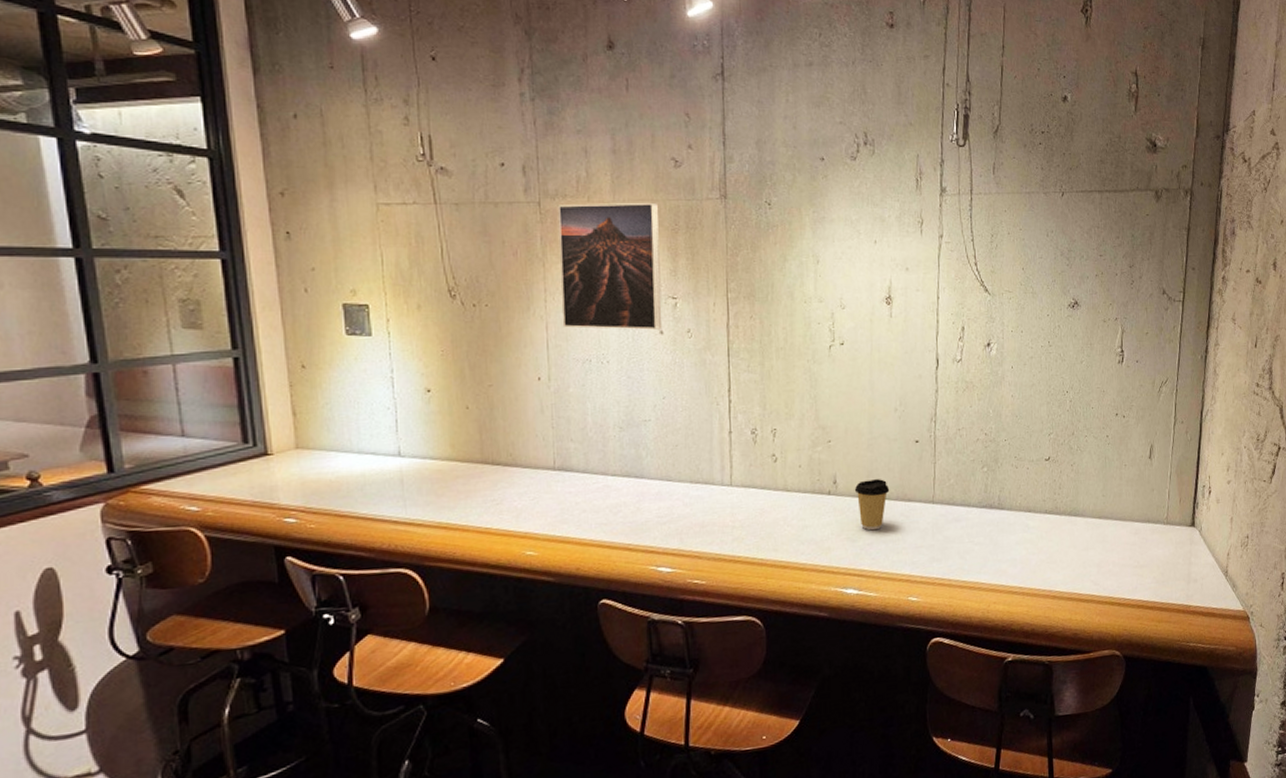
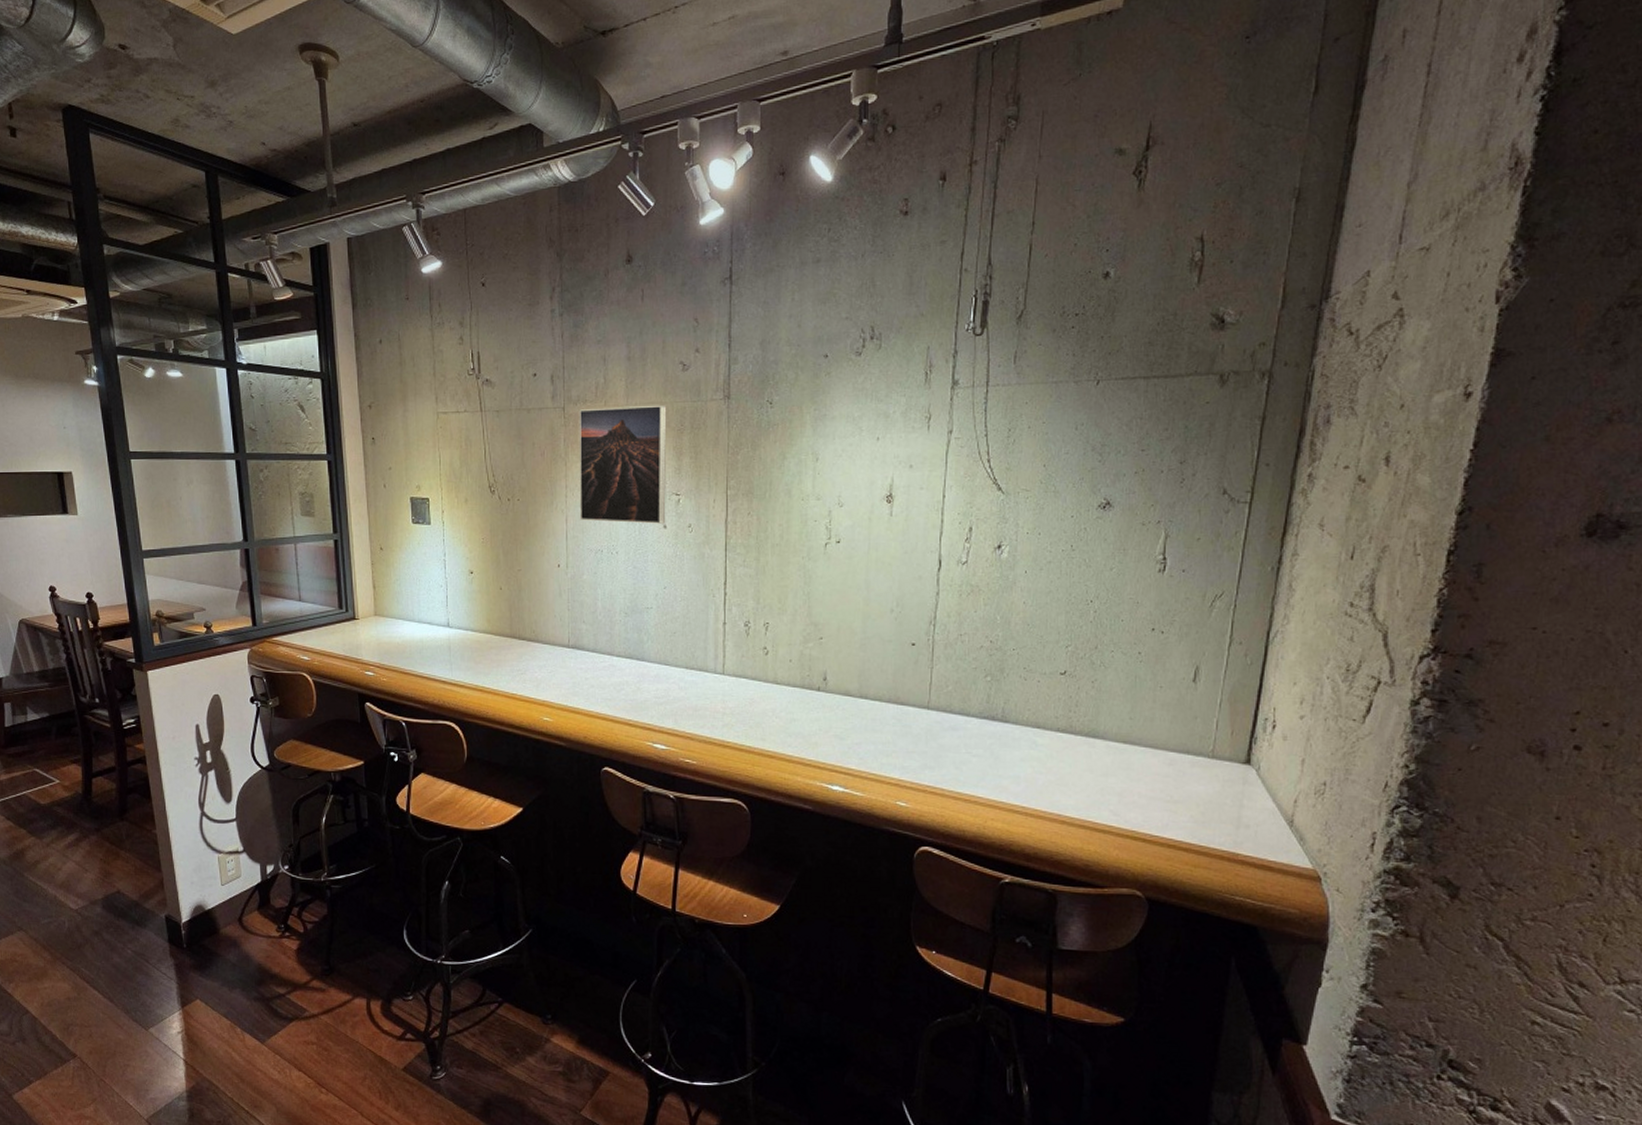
coffee cup: present [854,479,890,531] -> none [844,679,882,731]

